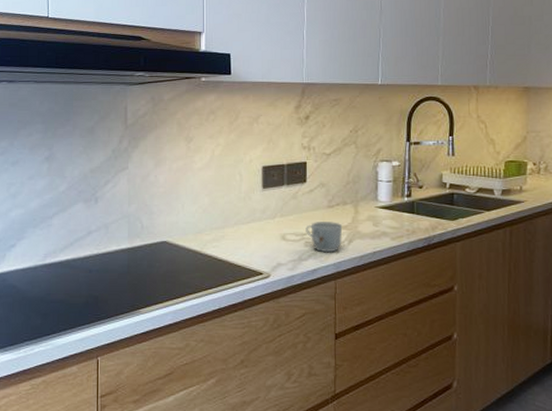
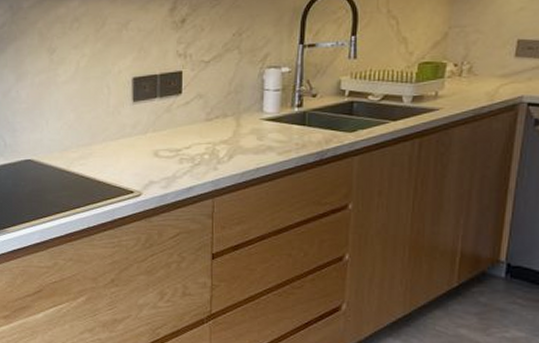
mug: present [305,222,343,252] -> none [180,136,222,169]

